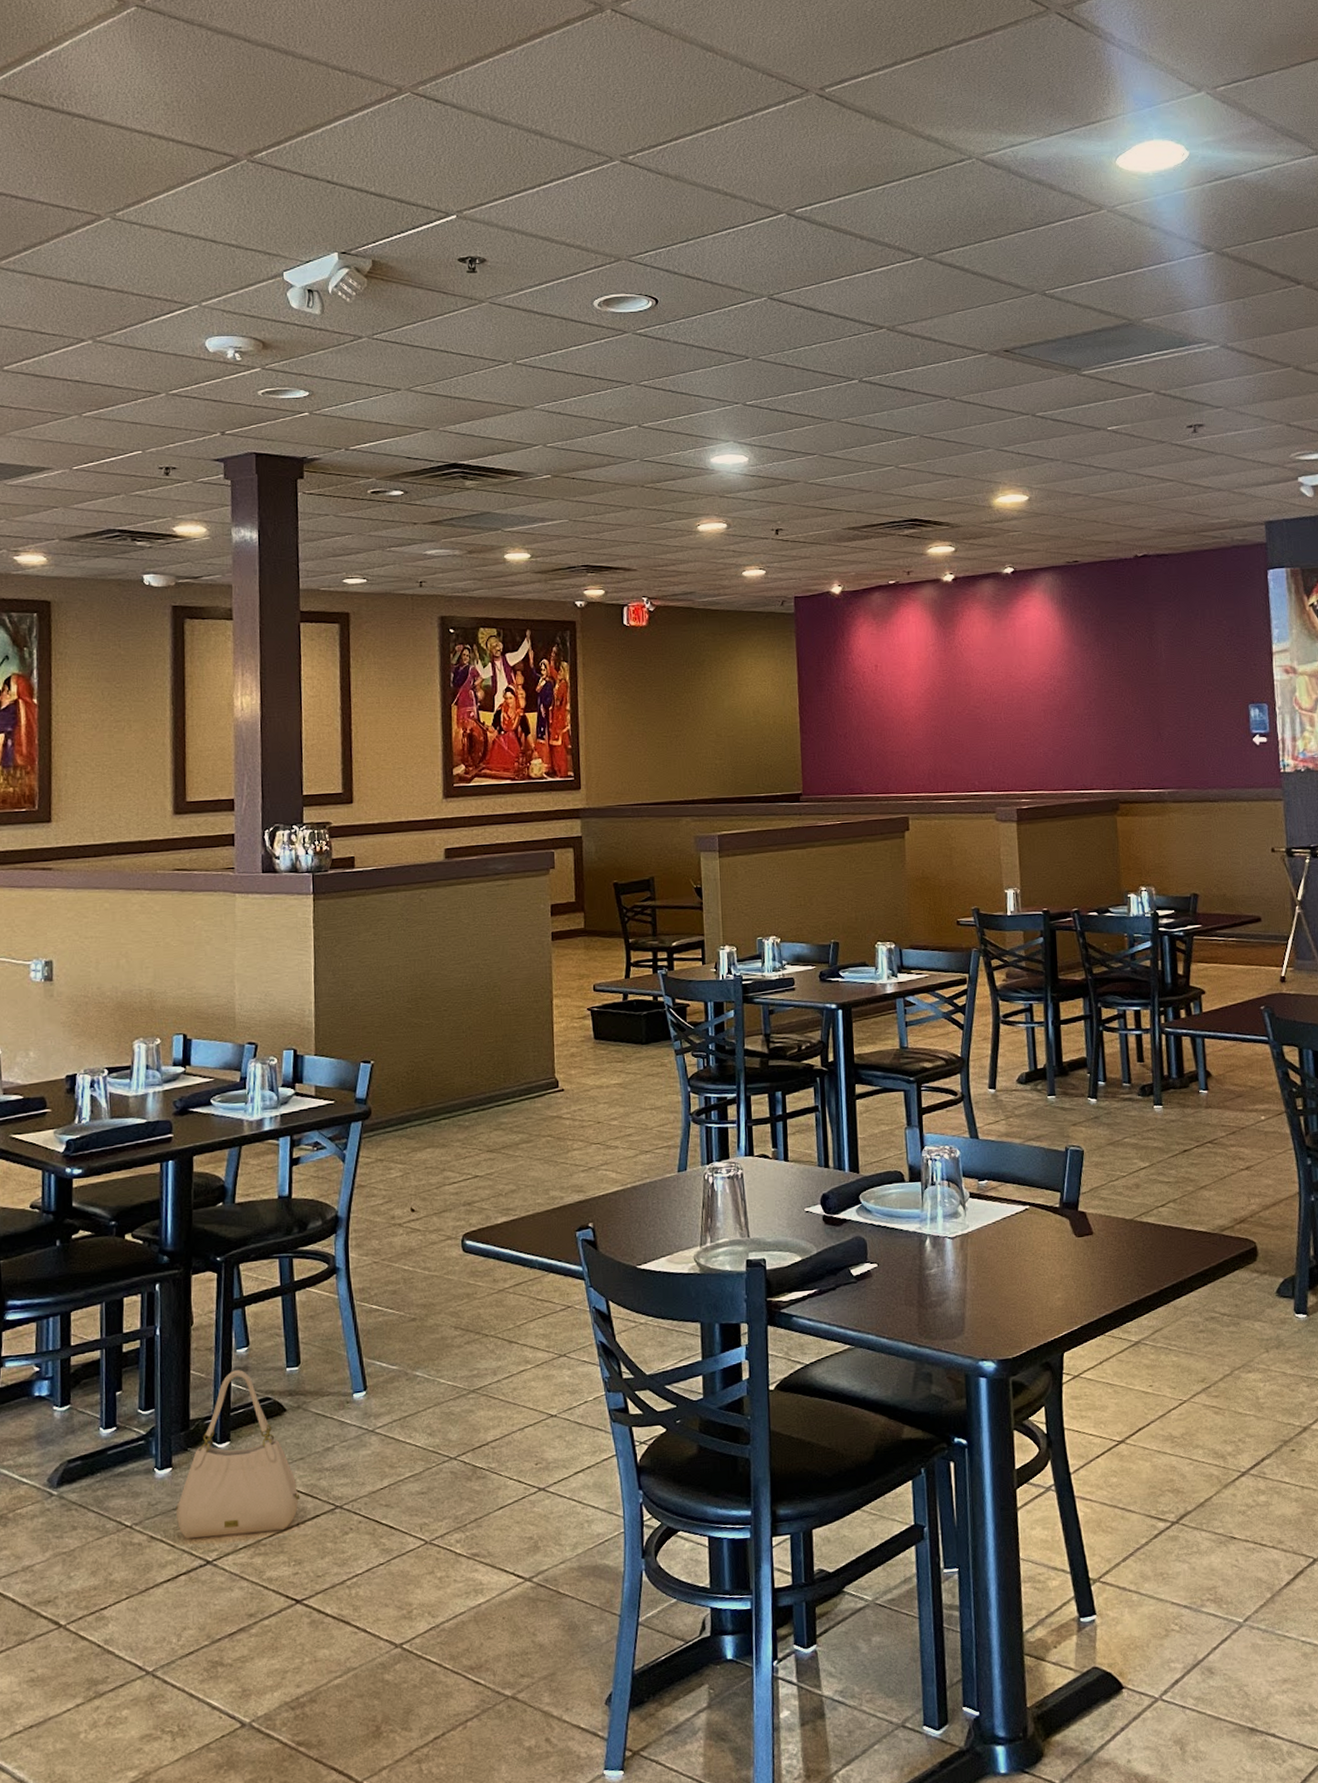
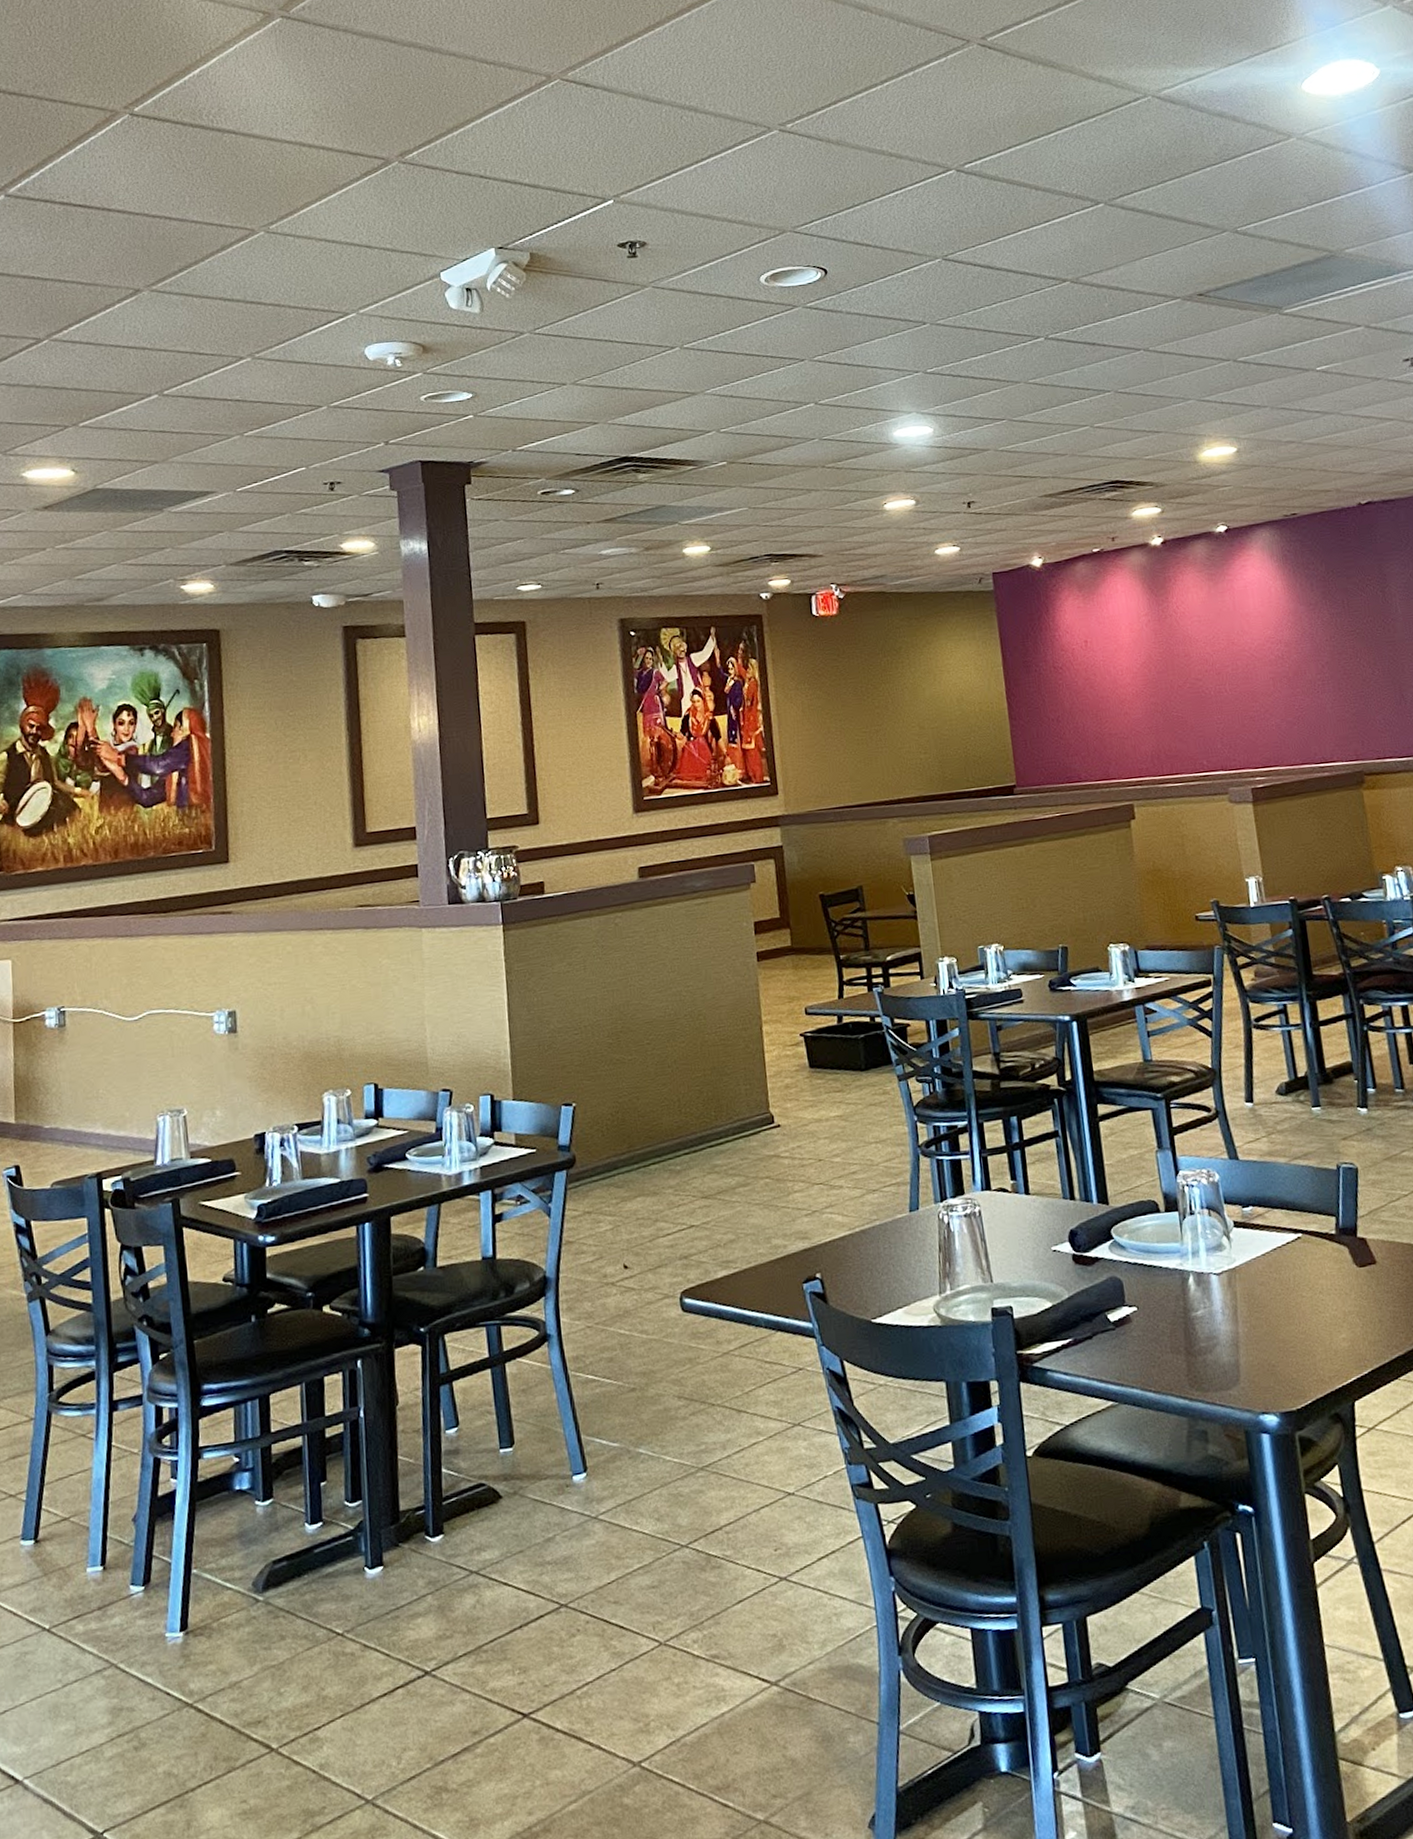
handbag: present [175,1370,300,1540] -> none [389,1453,522,1647]

